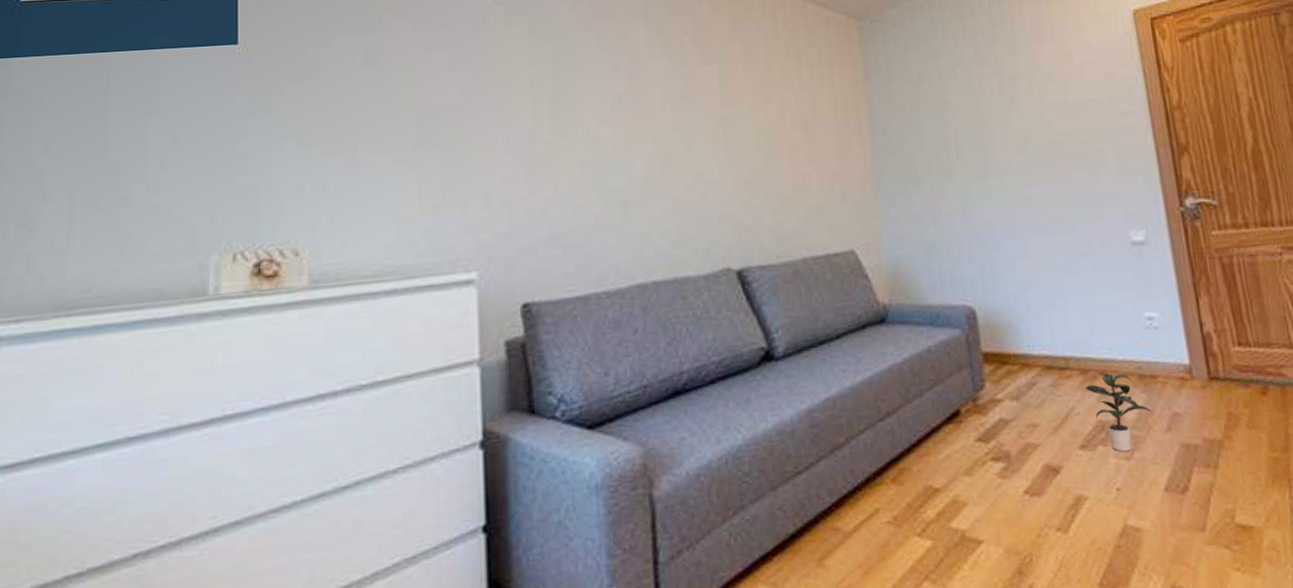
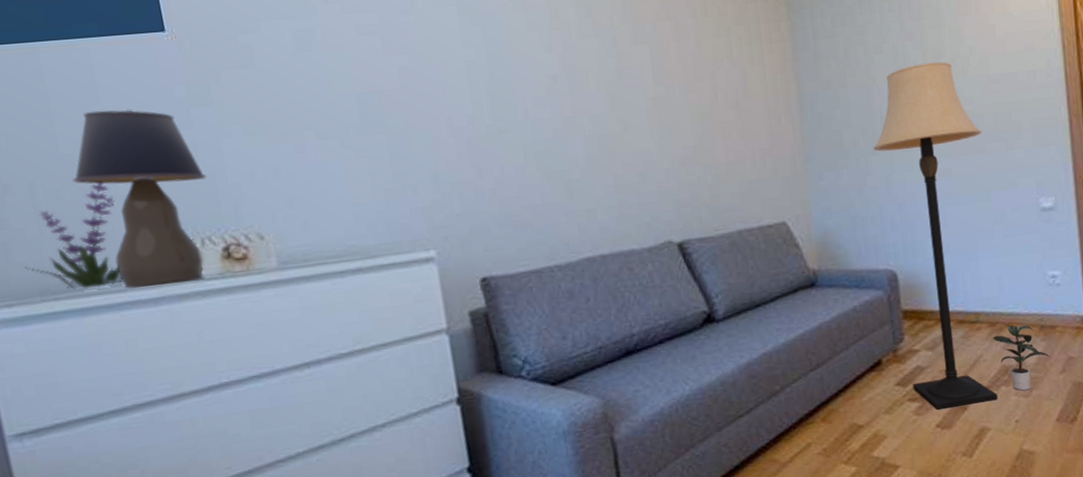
plant: none [45,192,152,305] -> present [25,182,123,289]
table lamp: none [114,119,251,306] -> present [72,109,206,289]
lamp: none [948,87,1096,472] -> present [873,61,999,410]

